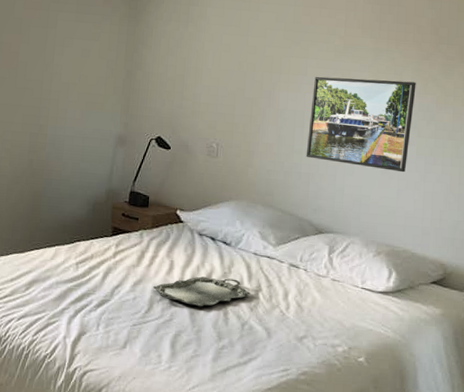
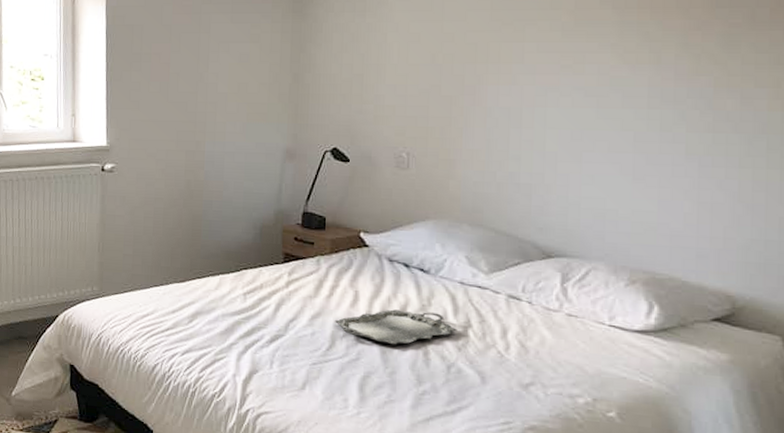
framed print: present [306,76,416,173] -> none [525,61,683,179]

